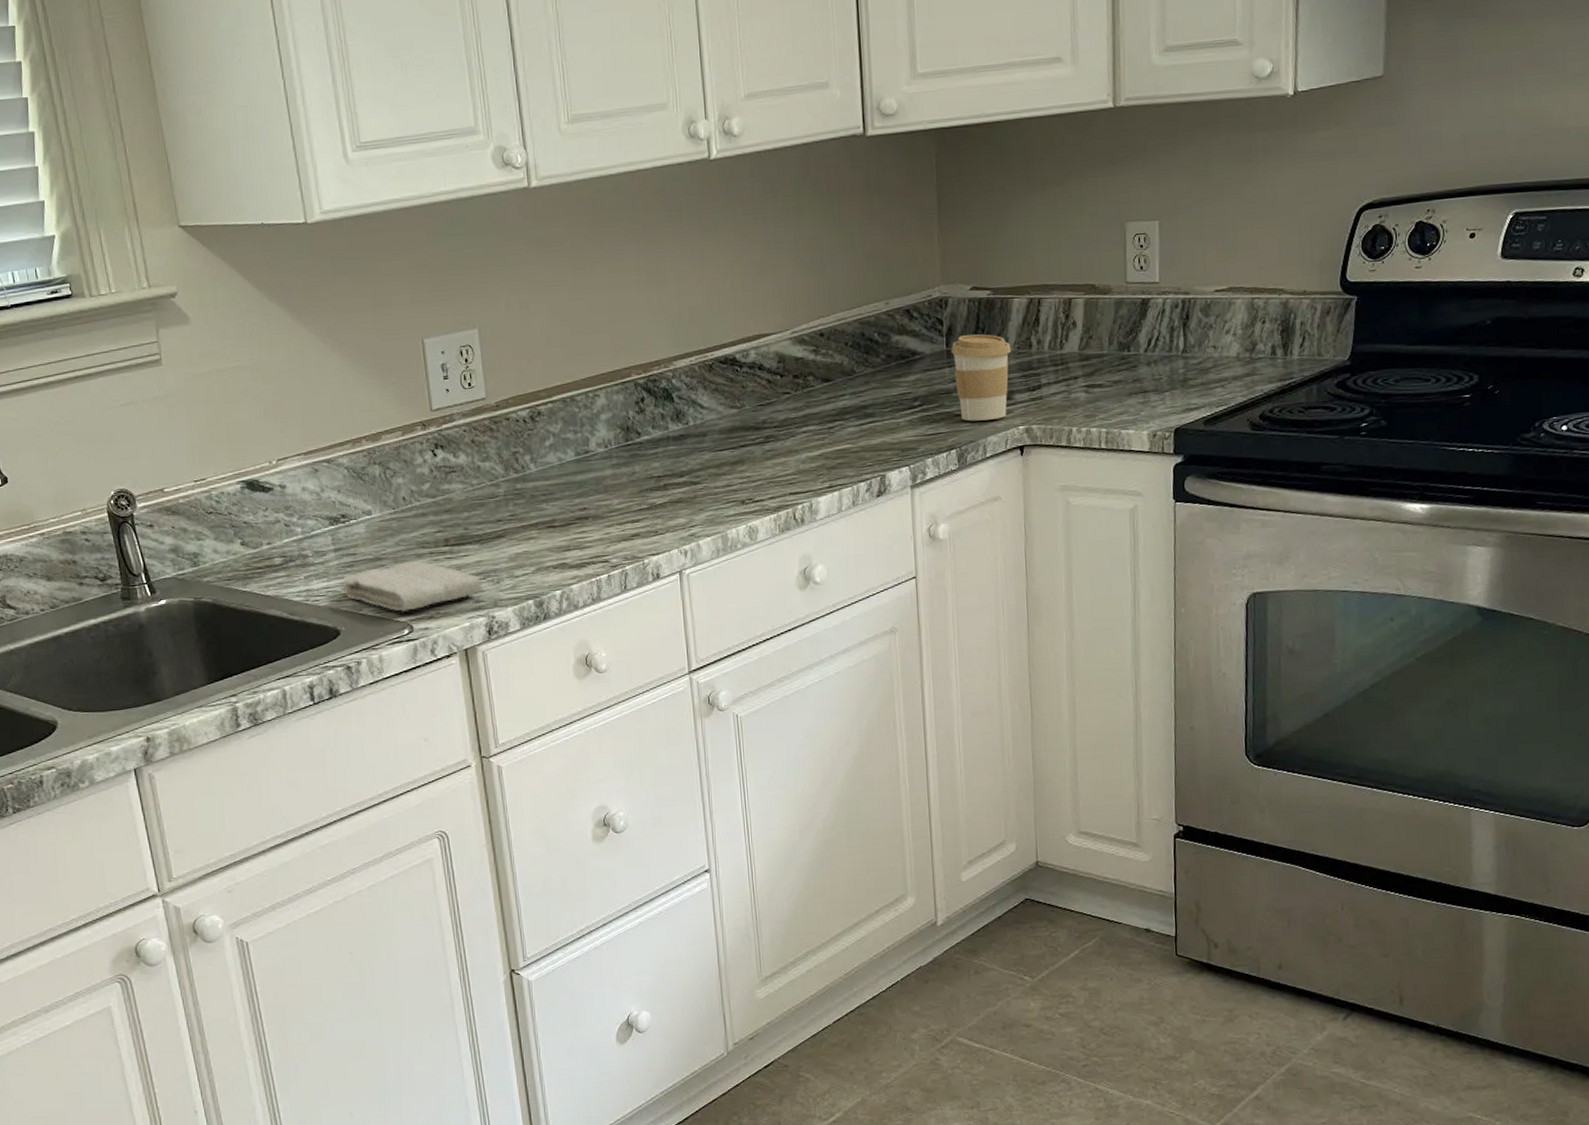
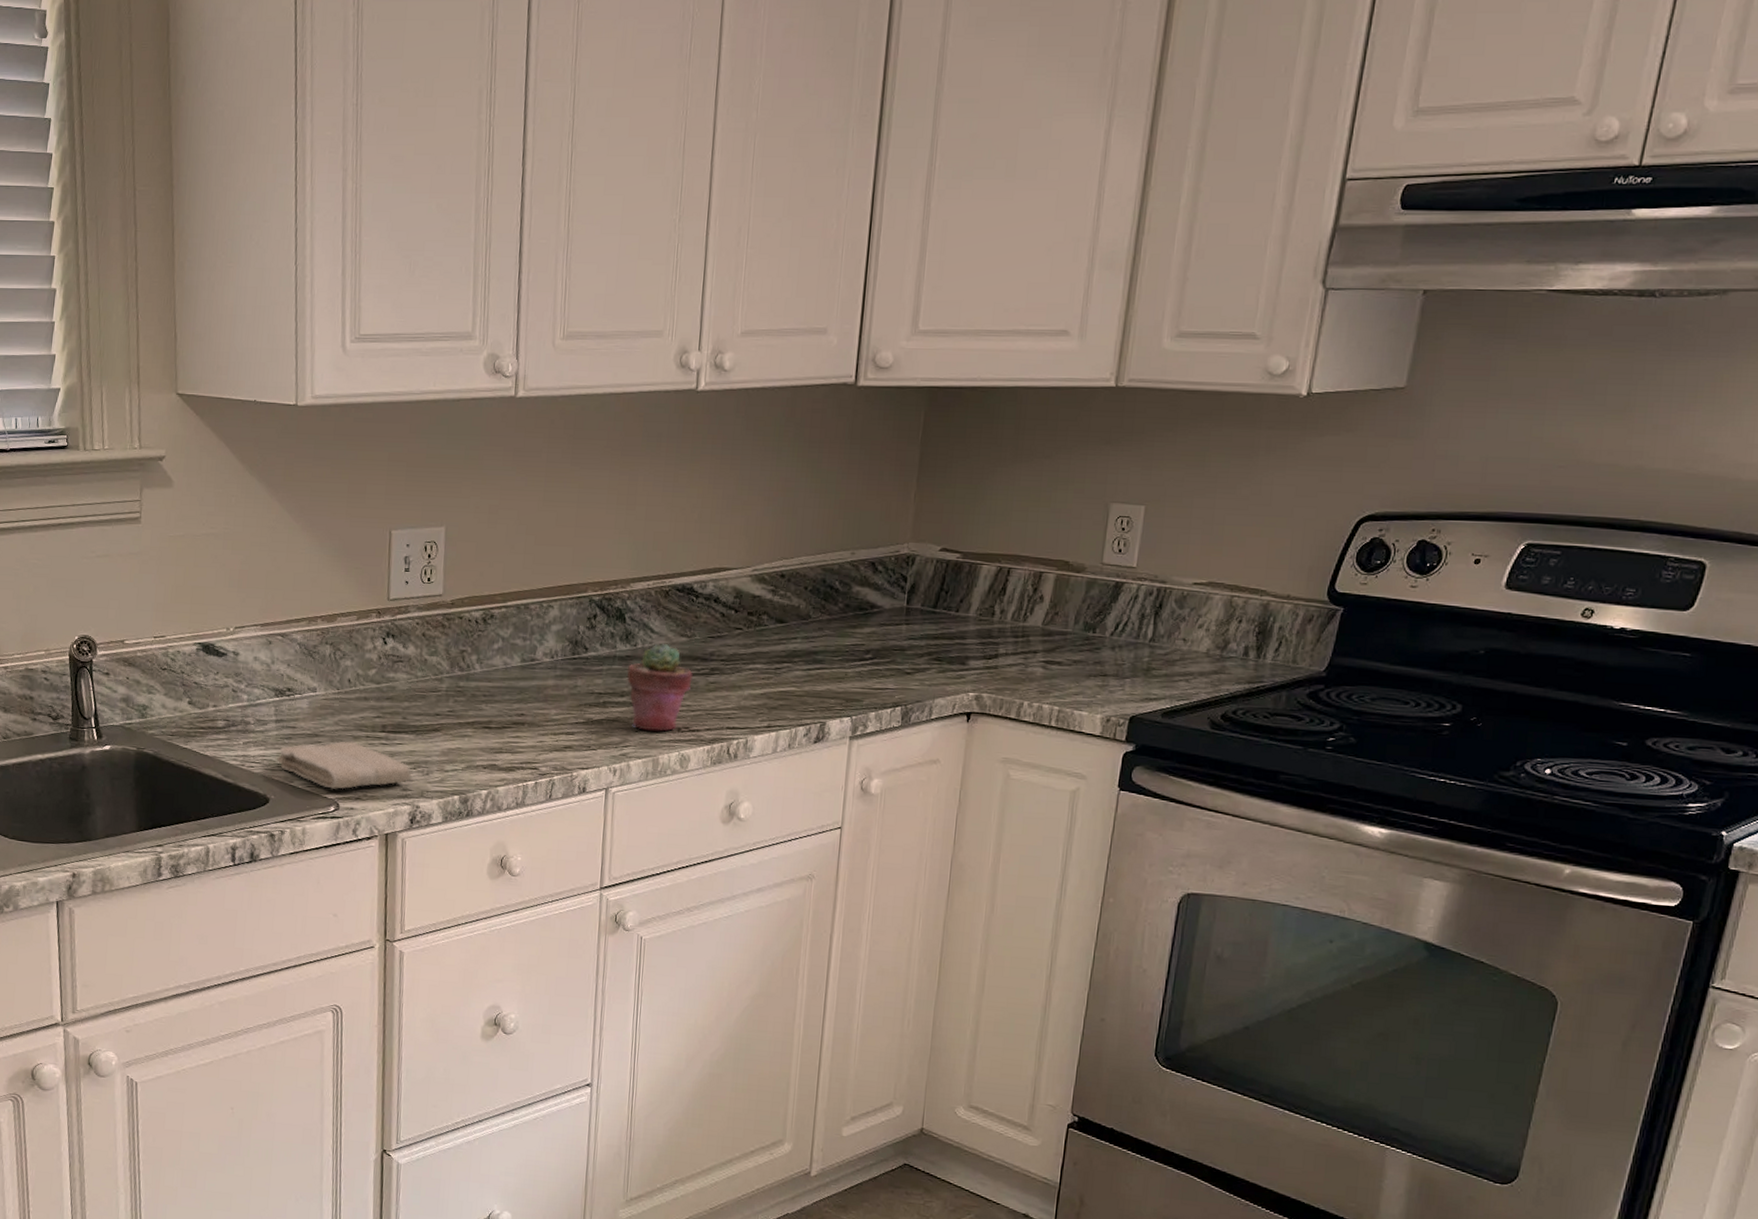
potted succulent: none [683,417,750,508] -> present [627,643,694,732]
coffee cup: present [951,334,1011,422] -> none [910,594,973,683]

